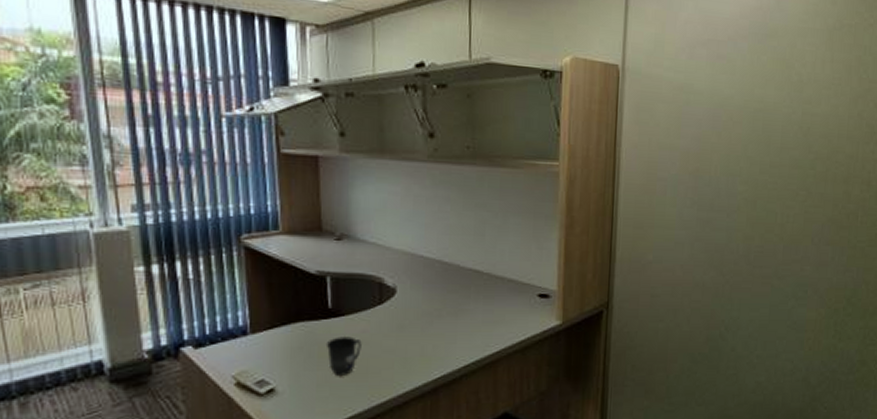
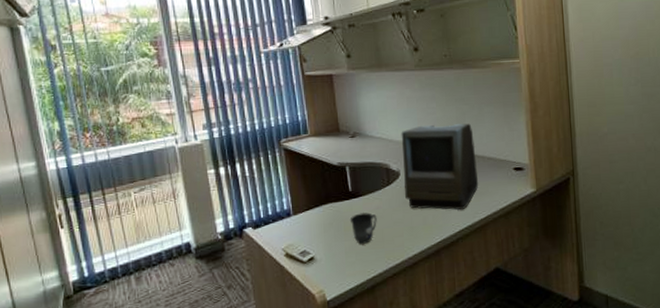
computer: none [401,232,494,341] -> present [401,123,479,211]

